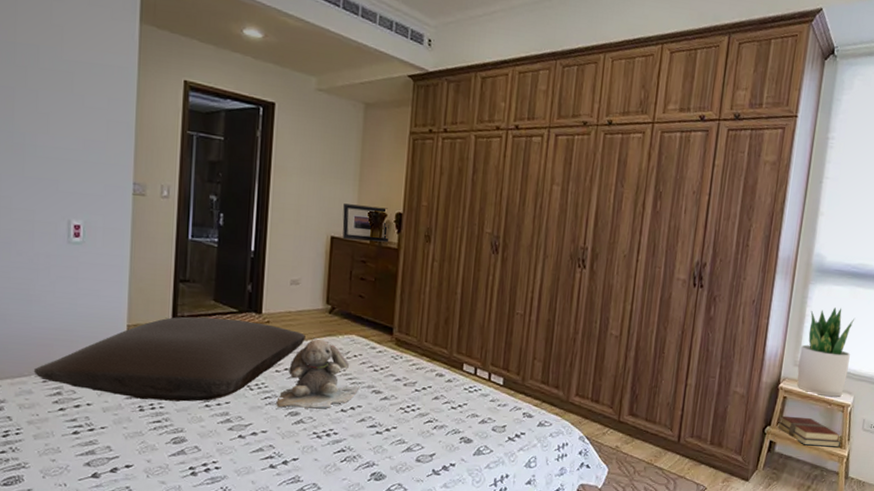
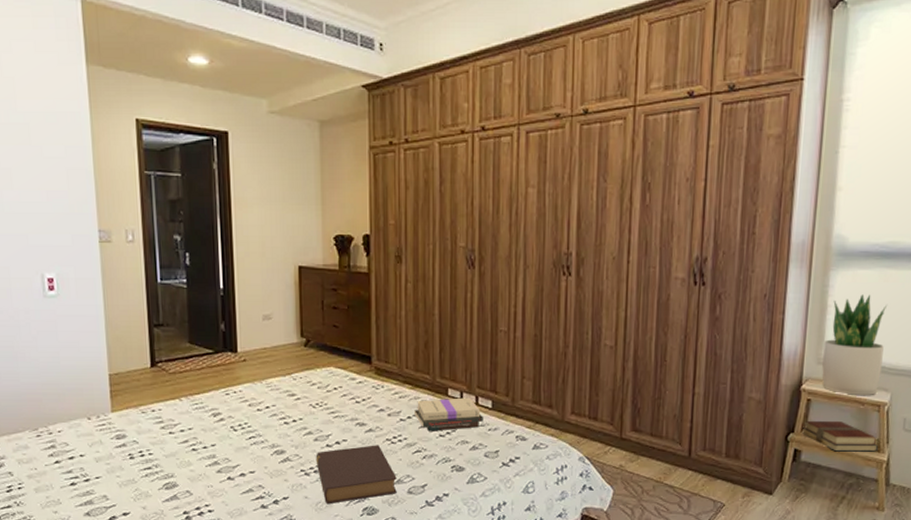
pillow: present [33,316,306,402] -> none [27,360,283,448]
stuffed animal: present [275,338,360,409] -> none [260,373,343,446]
book: none [329,412,407,468] -> present [315,445,397,505]
picture frame: present [342,203,390,243] -> none [308,230,359,267]
books: none [429,373,494,404] -> present [414,397,483,431]

